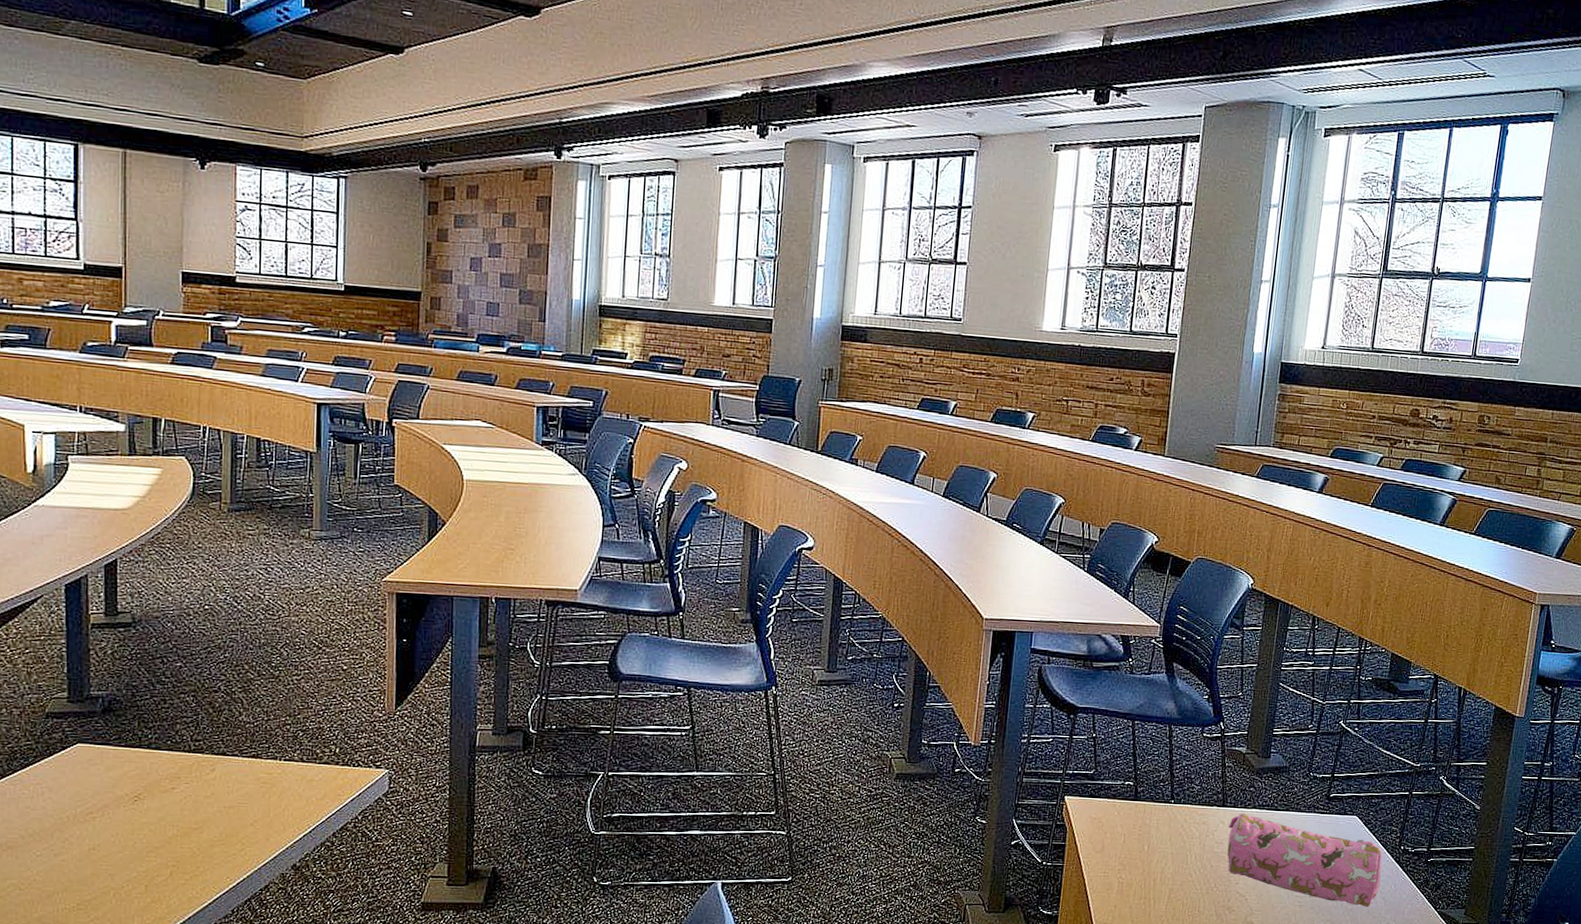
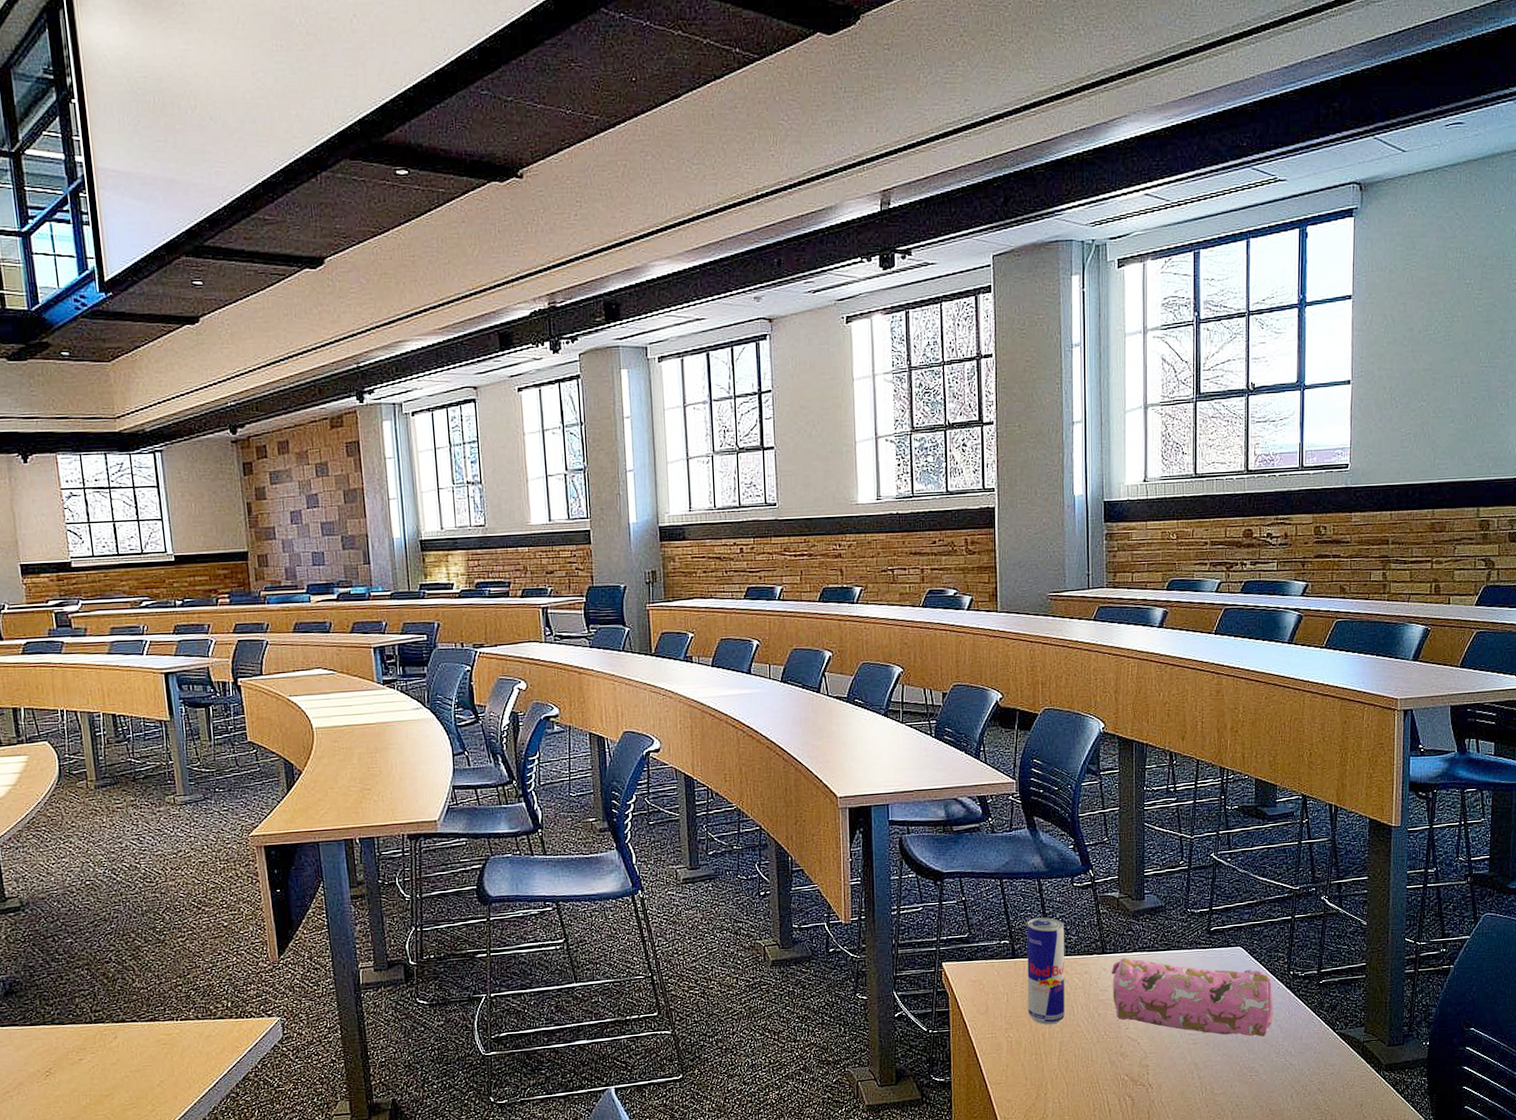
beverage can: none [1142,763,1189,871] -> present [1027,917,1065,1025]

